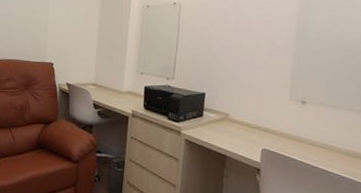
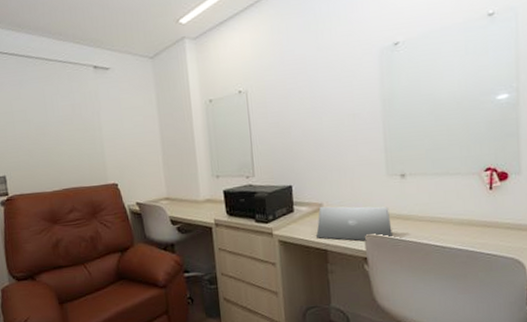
laptop: none [219,117,287,154] -> present [316,206,392,241]

